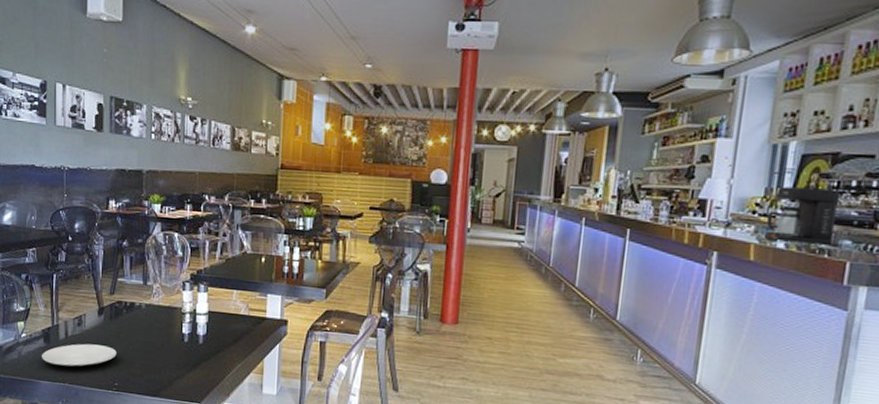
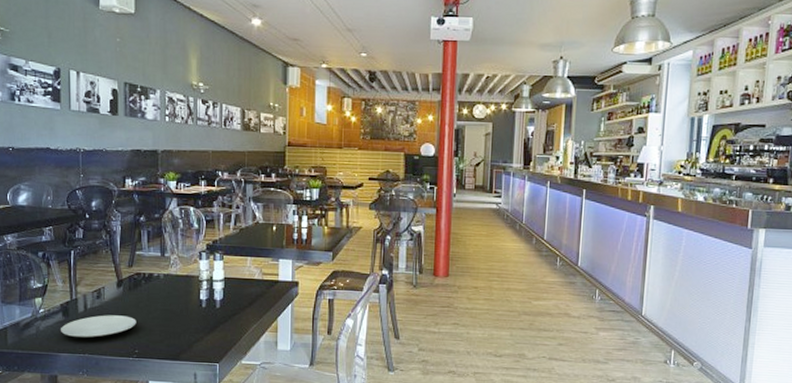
coffee maker: present [763,186,839,246] -> none [687,151,741,198]

